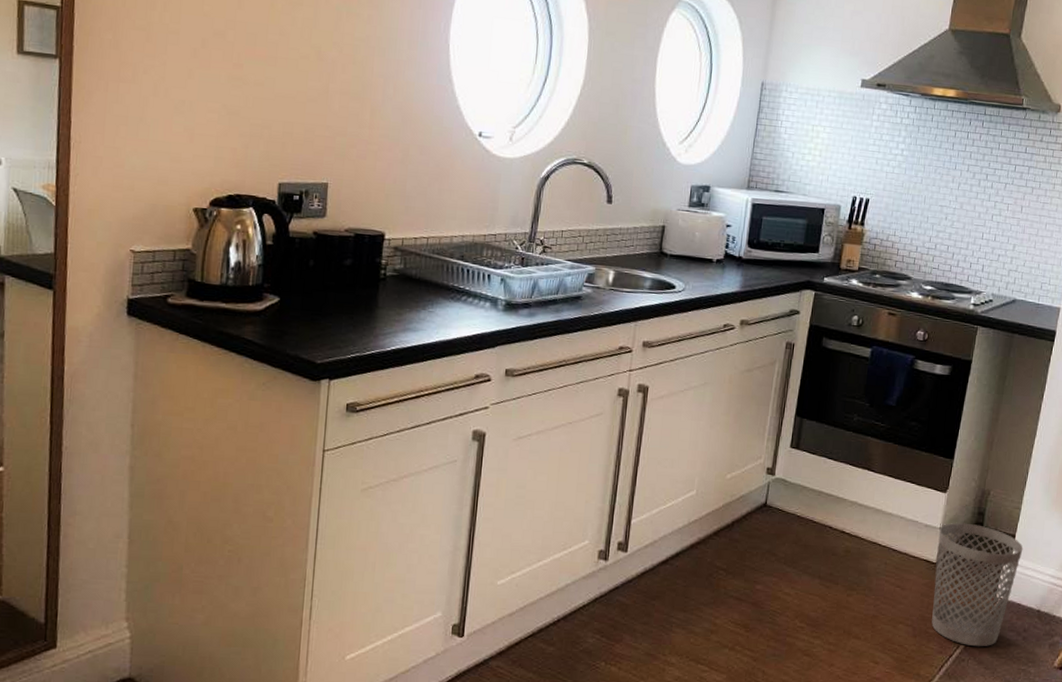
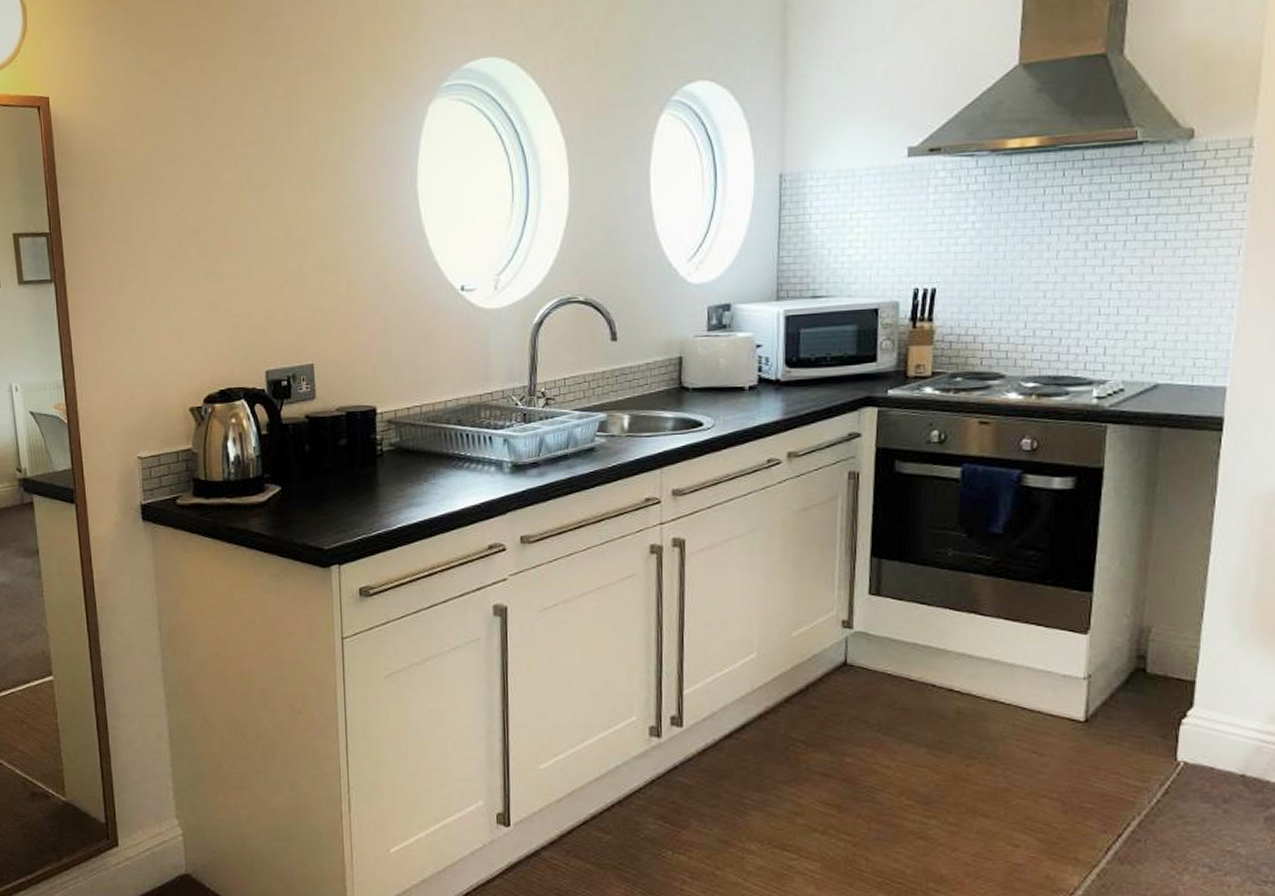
wastebasket: present [931,522,1023,647] -> none [1083,669,1210,824]

